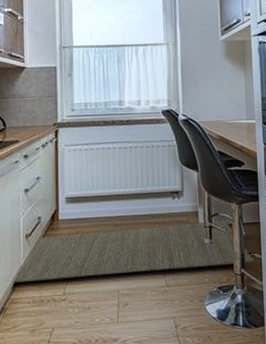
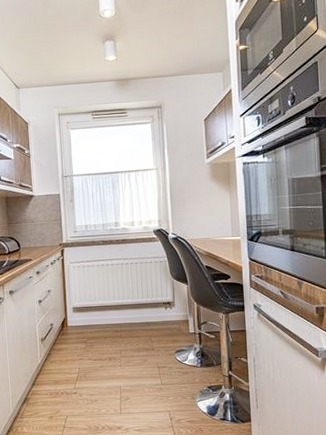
rug: present [13,219,254,283] -> none [33,327,240,378]

